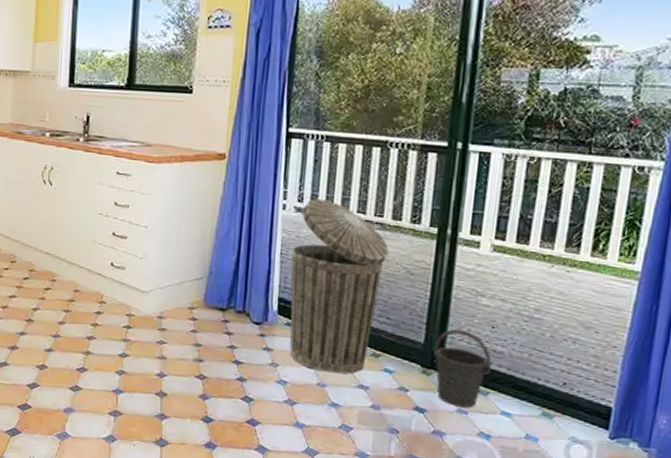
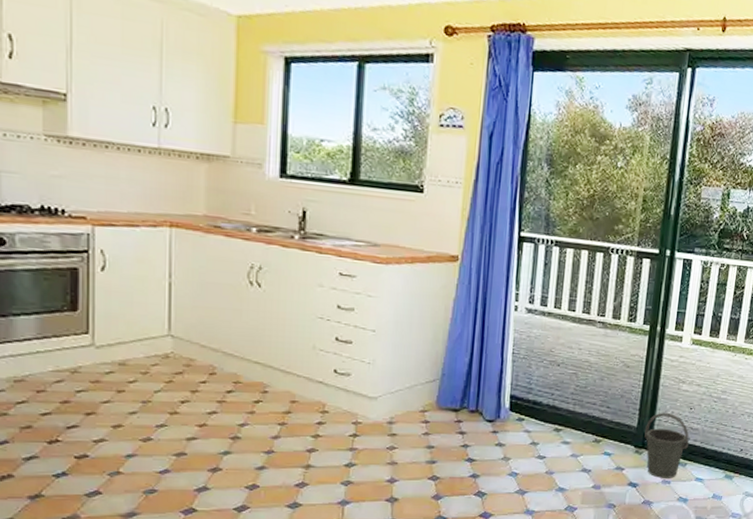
trash can: present [289,198,389,374] -> none [521,299,609,461]

